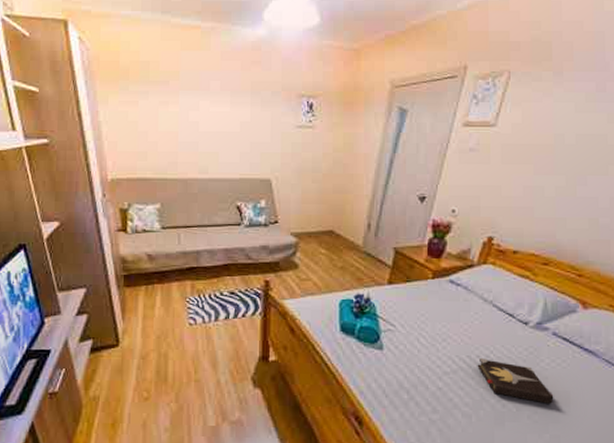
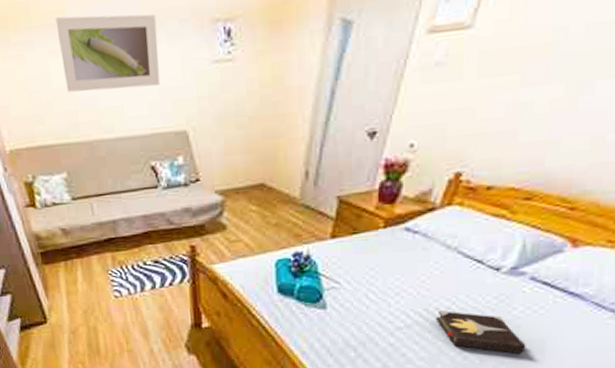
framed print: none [169,77,253,139] -> present [55,14,160,92]

